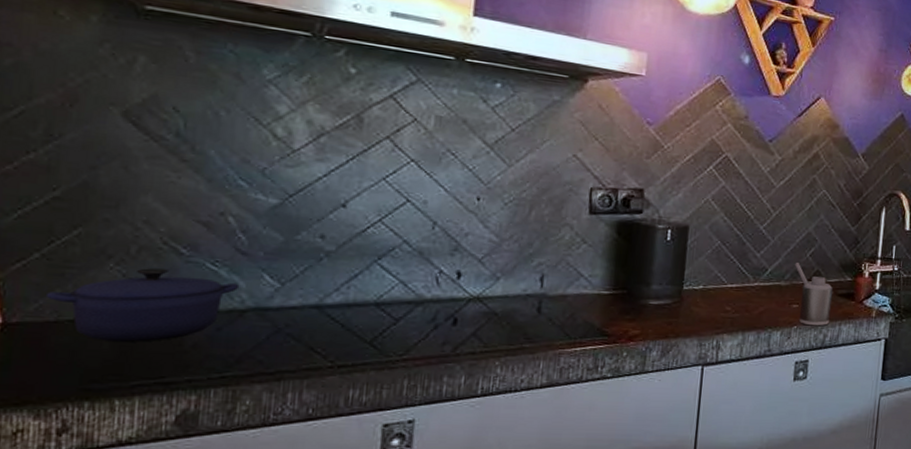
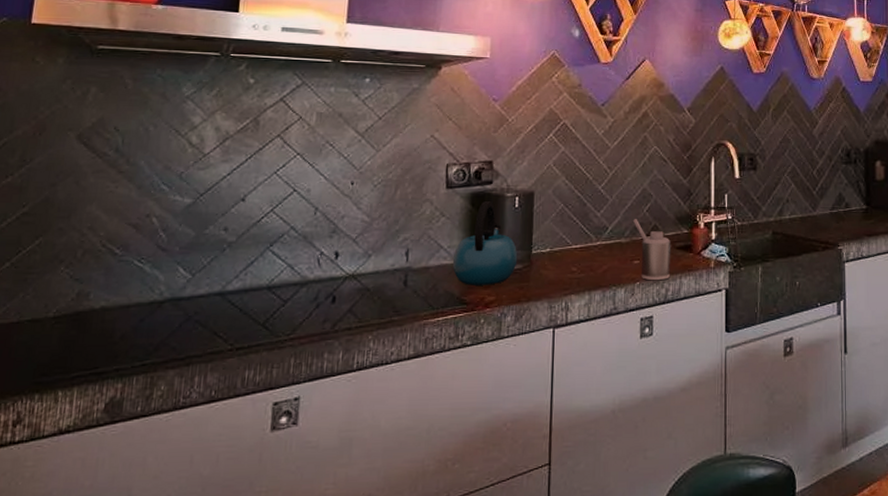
cooking pot: present [45,267,238,343] -> none [11,267,159,338]
kettle: none [593,231,668,319] -> present [452,201,518,285]

